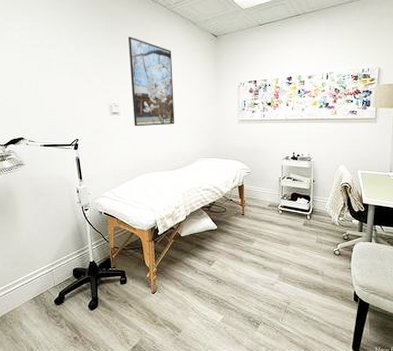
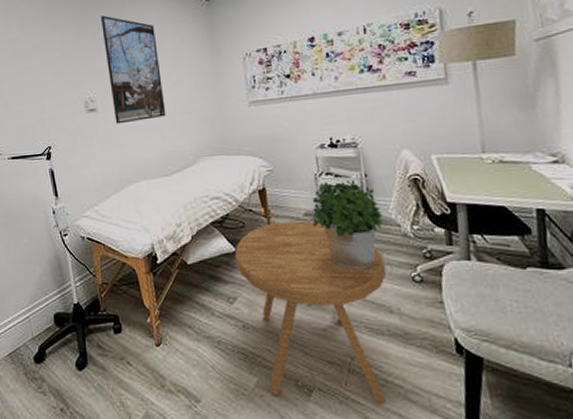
side table: none [216,210,318,333] -> present [234,220,387,406]
potted plant: none [274,183,321,245] -> present [312,179,383,270]

